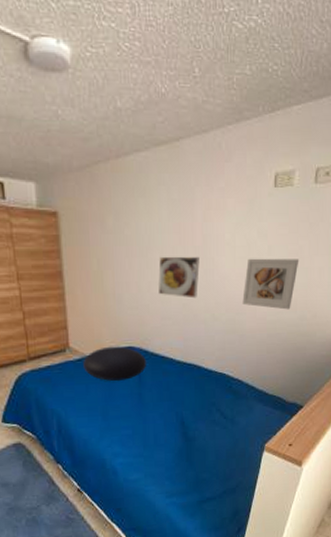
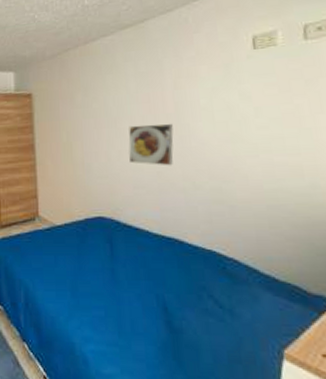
cushion: present [83,346,147,382] -> none [52,216,120,254]
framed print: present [242,258,299,310] -> none [228,119,298,177]

